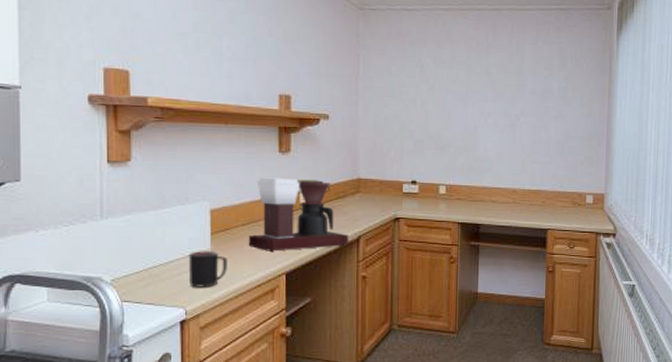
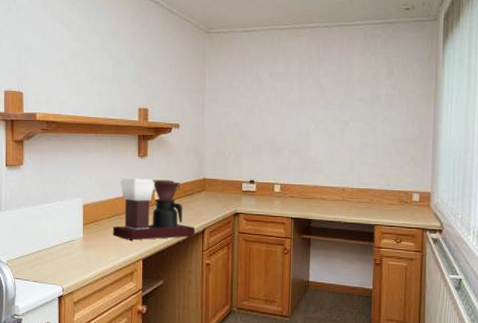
mug: present [188,251,227,287] -> none [65,239,96,269]

